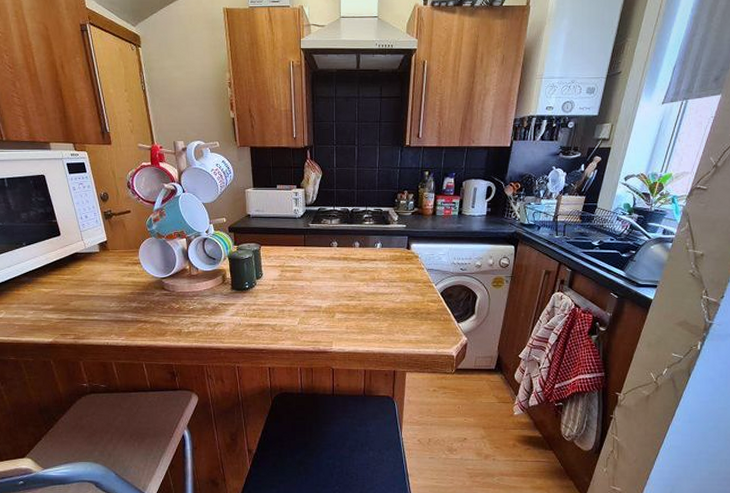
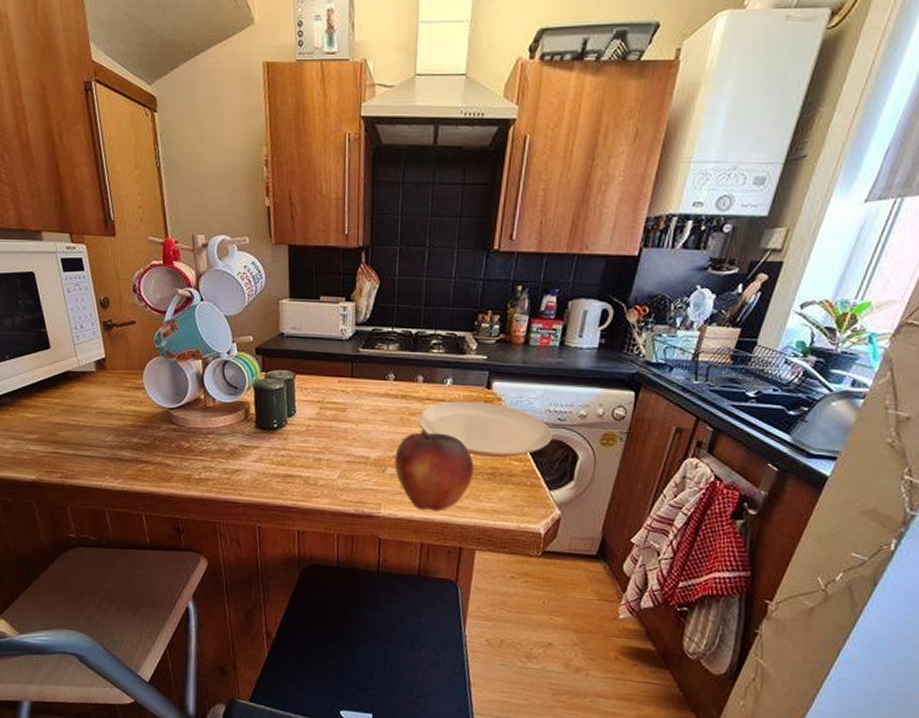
fruit: none [341,283,401,345] -> present [394,429,474,512]
plate: none [357,259,457,300] -> present [418,401,552,457]

